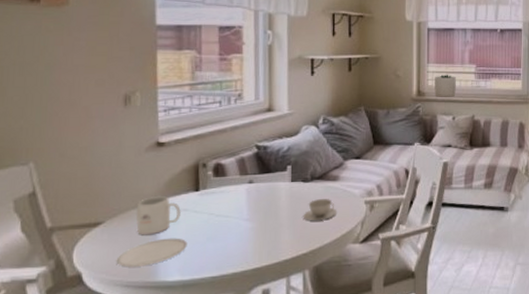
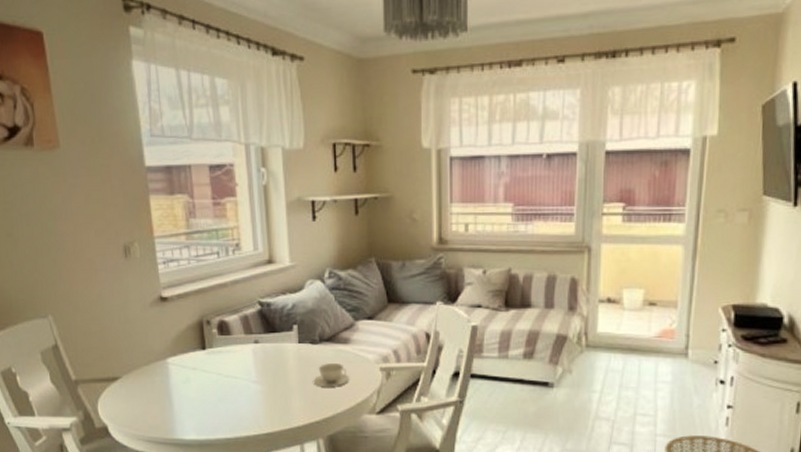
plate: present [116,238,187,268] -> none [136,397,200,423]
mug: present [135,196,181,236] -> none [148,354,190,393]
planter: present [434,75,456,97] -> none [460,217,487,246]

